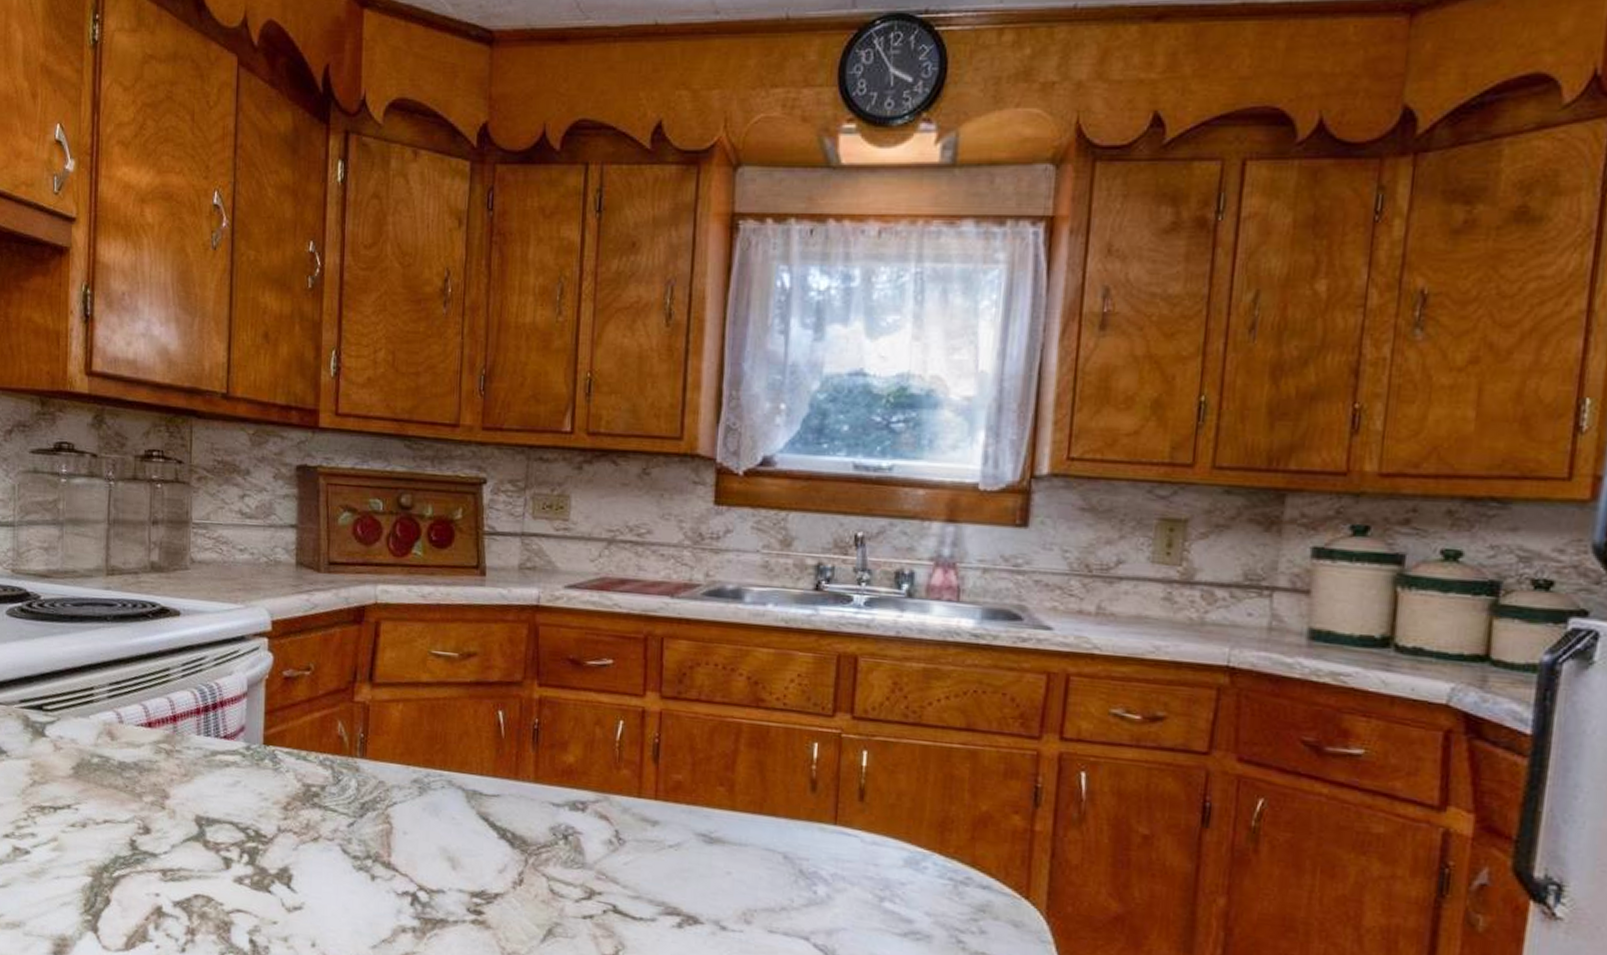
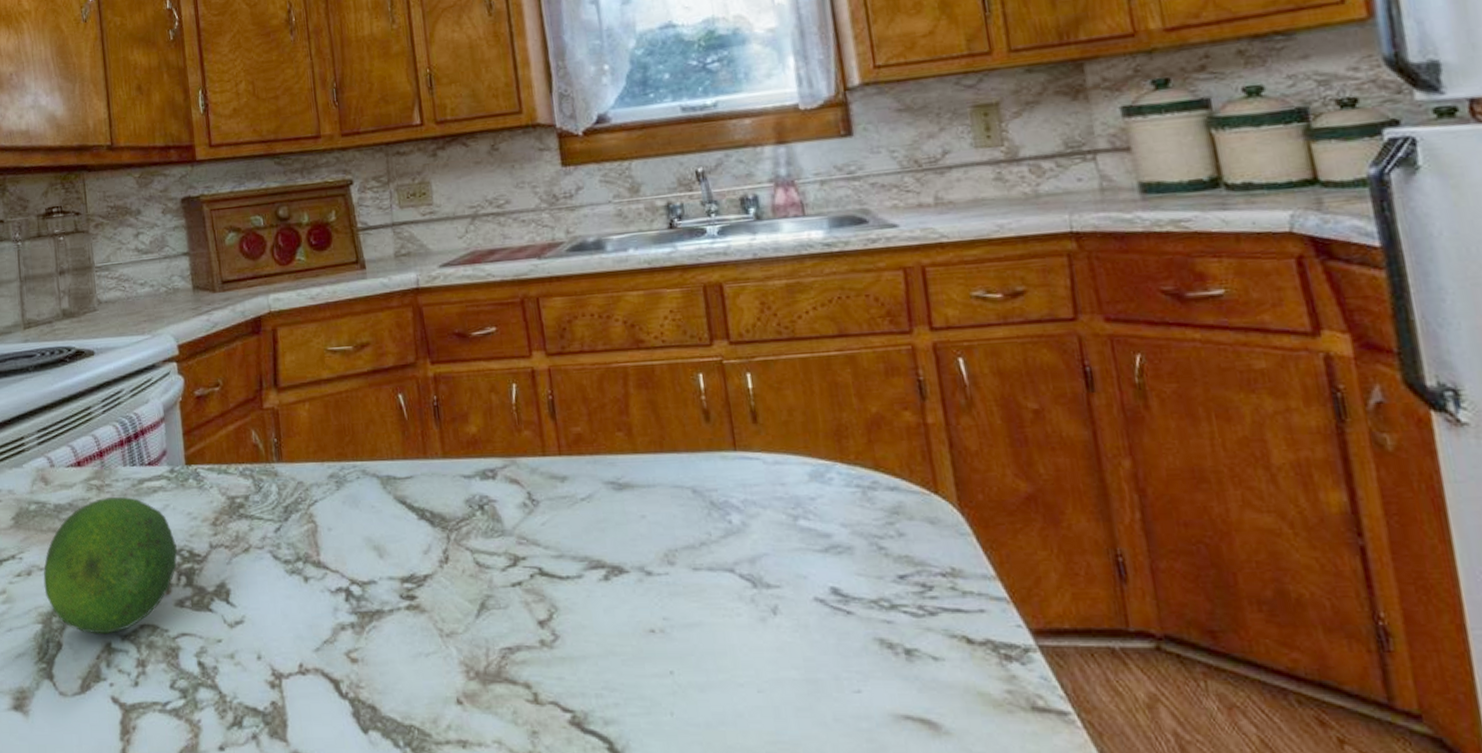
fruit: none [98,763,243,898] -> present [43,496,177,634]

